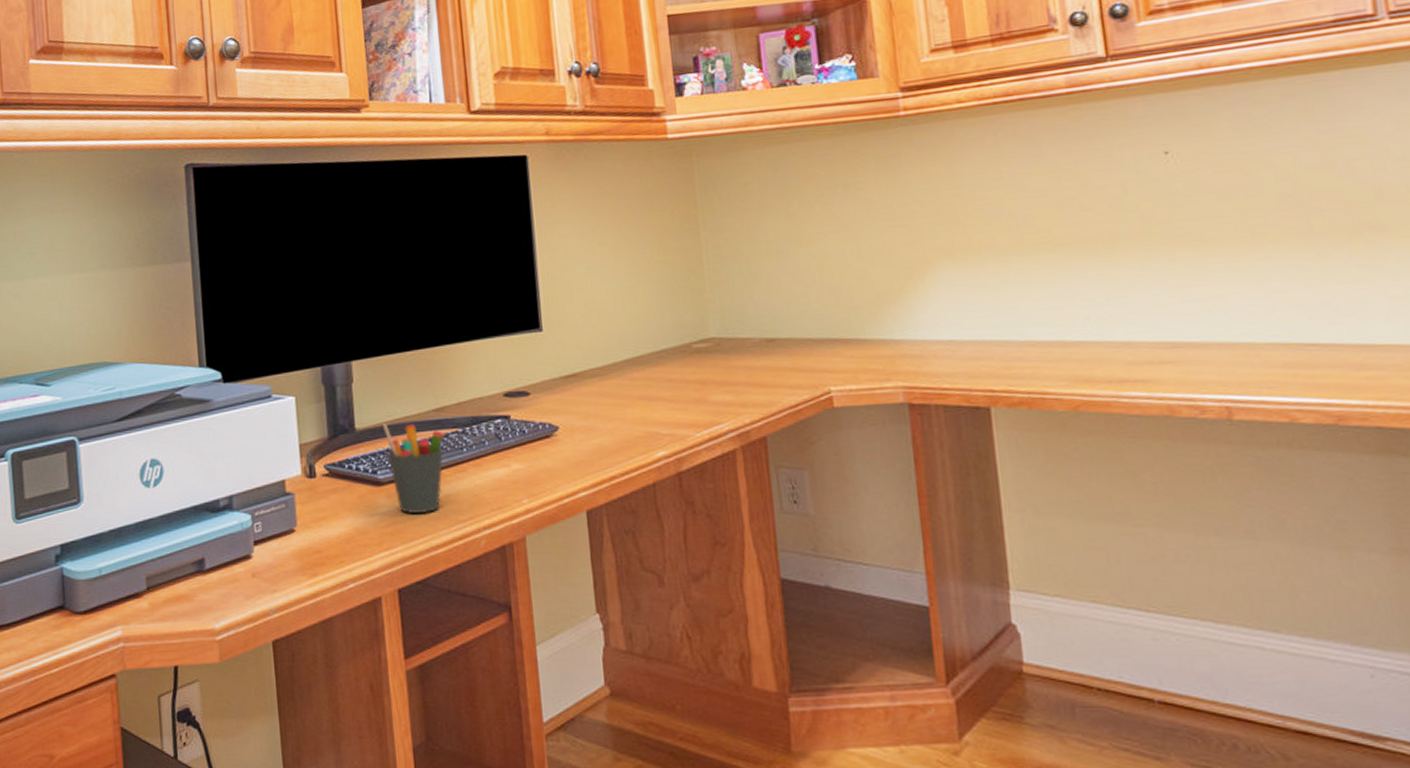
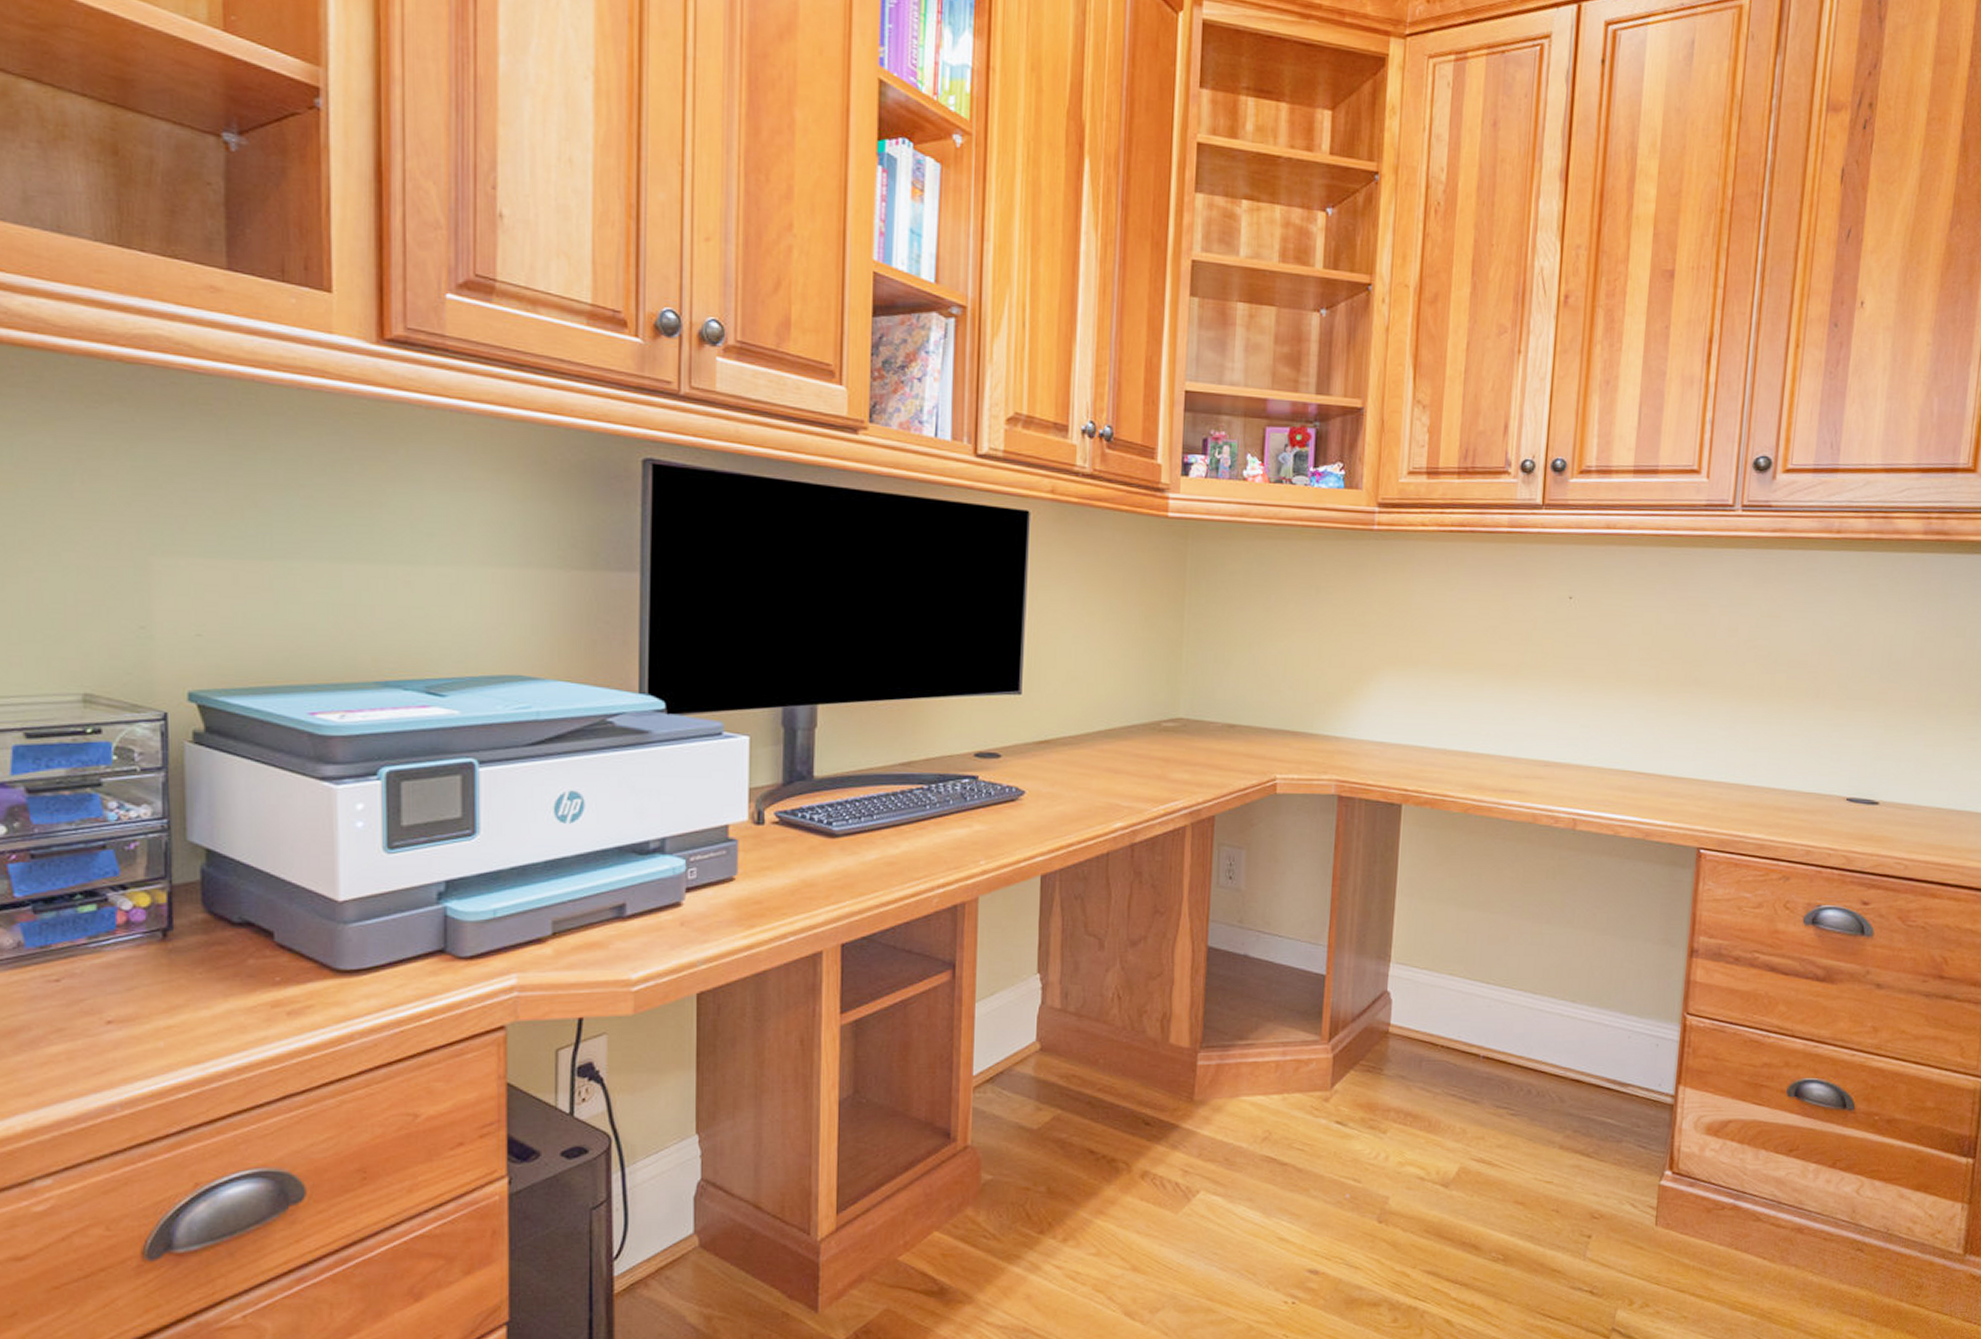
pen holder: present [381,422,444,513] -> none [843,772,908,868]

